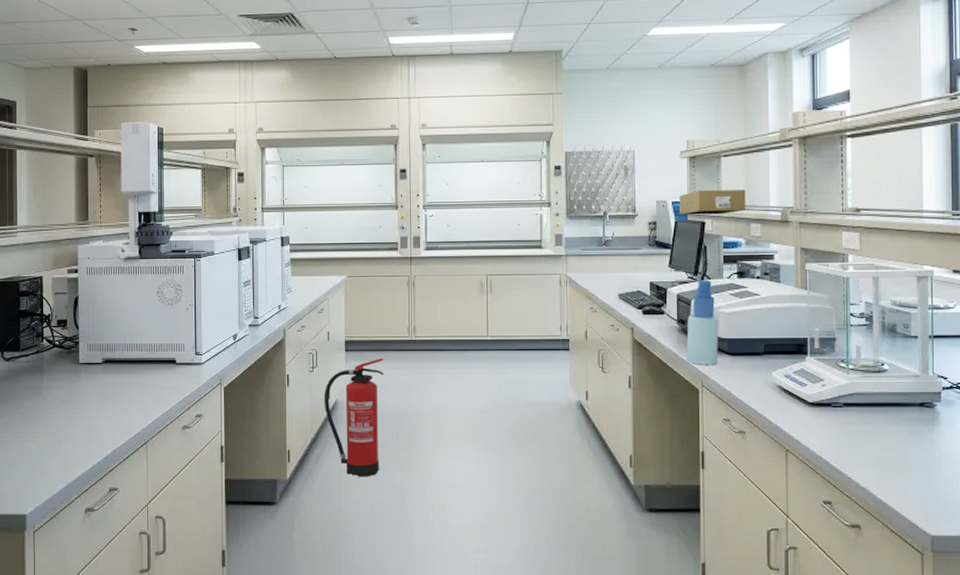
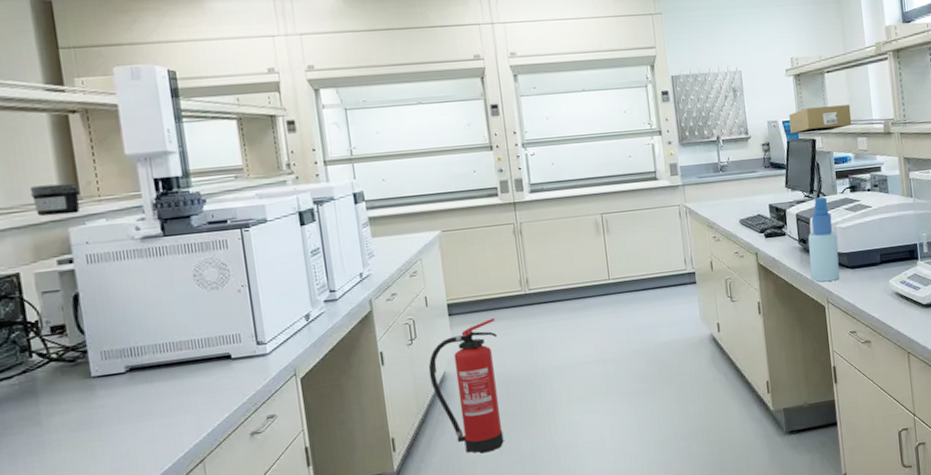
jar: none [56,211,89,235] -> present [29,183,80,217]

